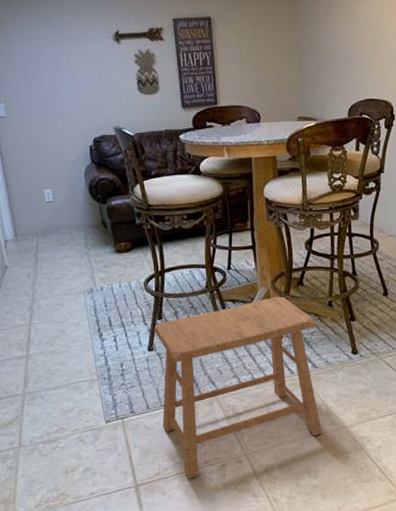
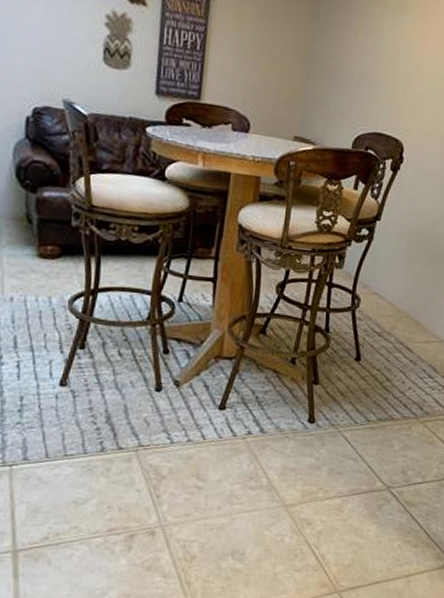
stool: present [153,296,323,478] -> none [62,342,272,548]

